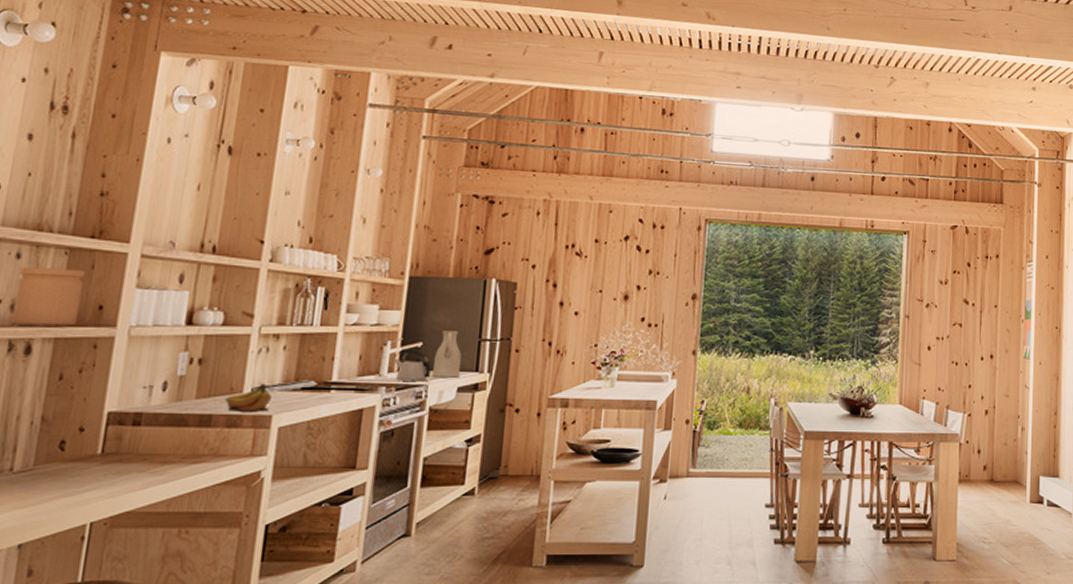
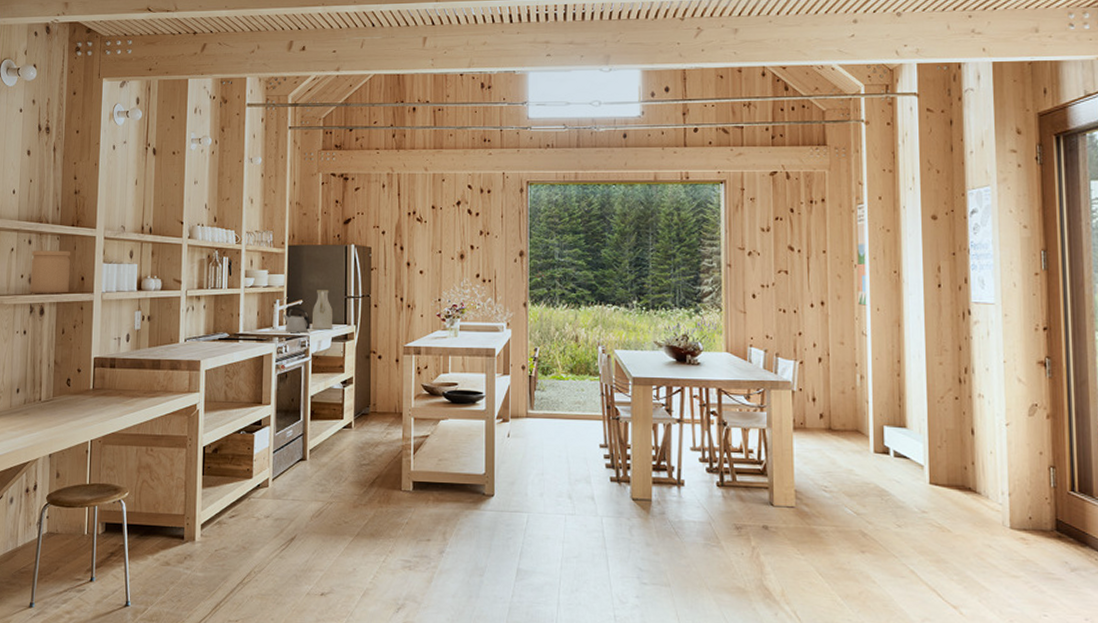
fruit: present [225,383,271,413] -> none [168,335,198,359]

